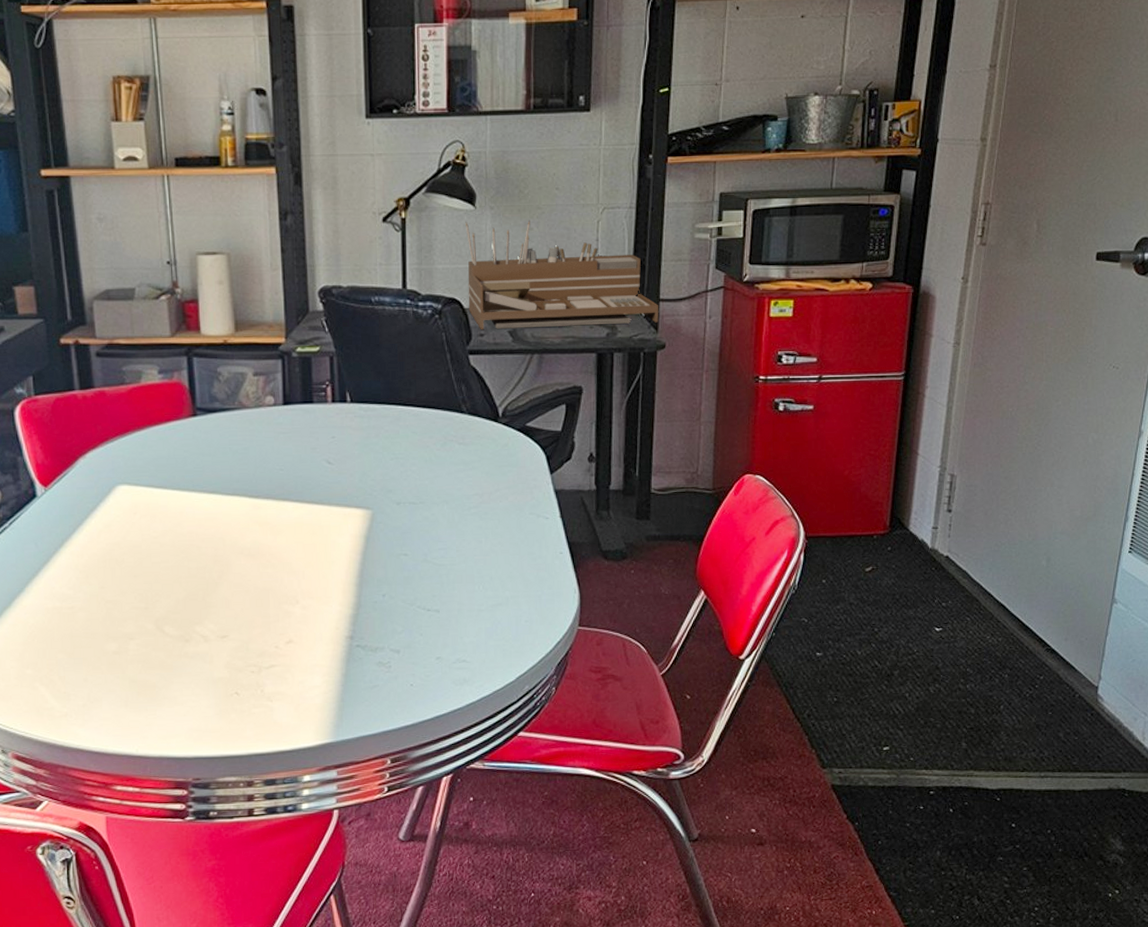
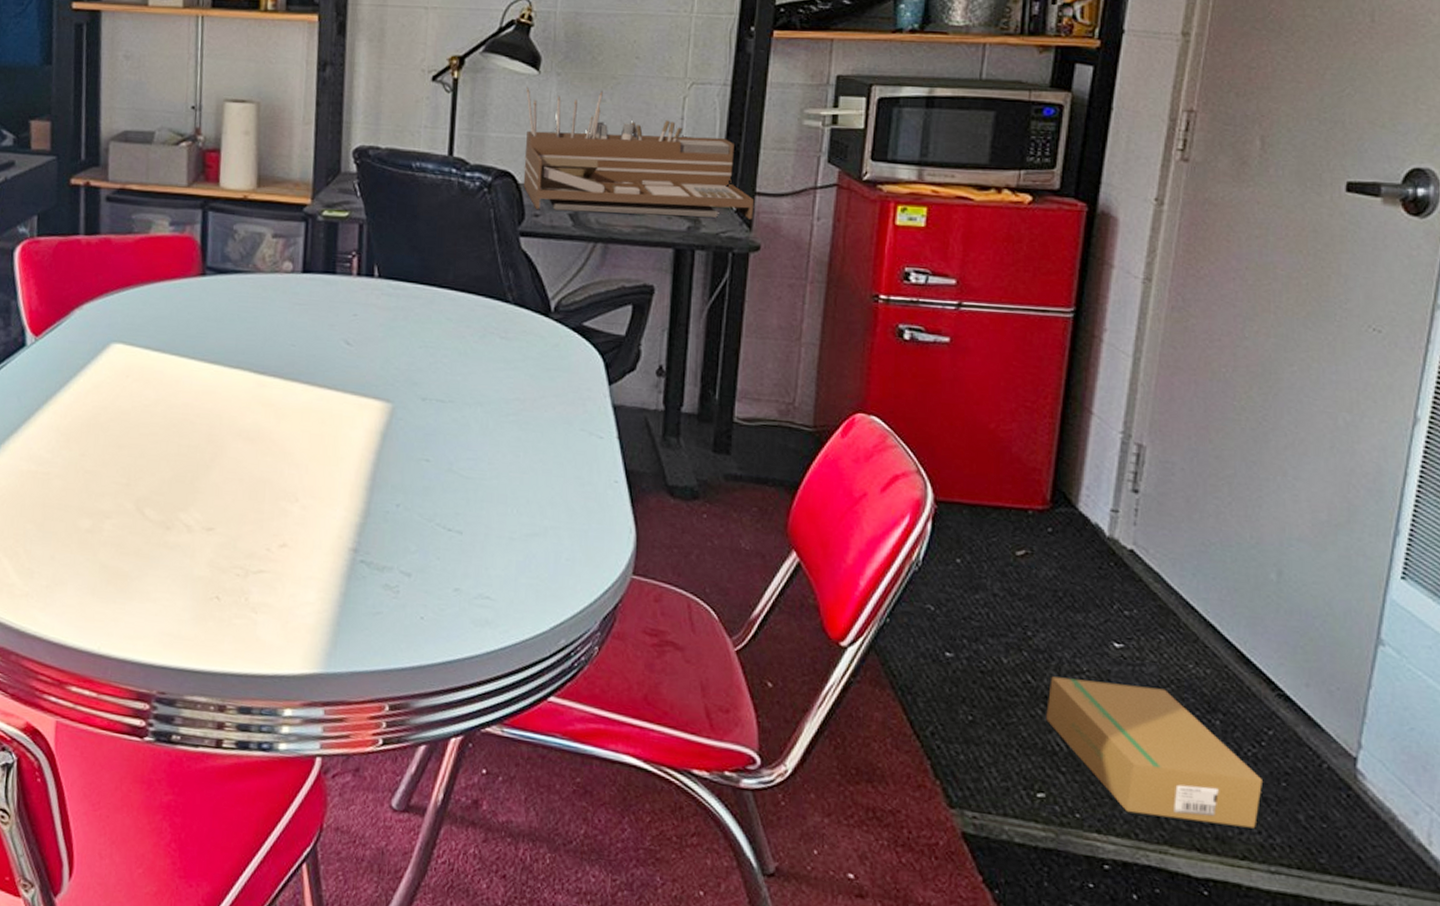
box: none [889,657,1036,751] -> present [1046,676,1262,829]

